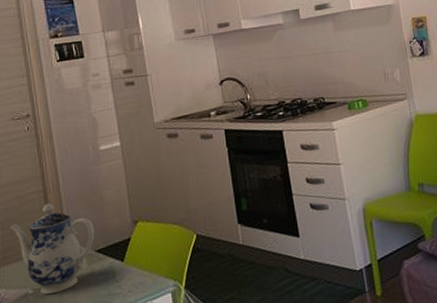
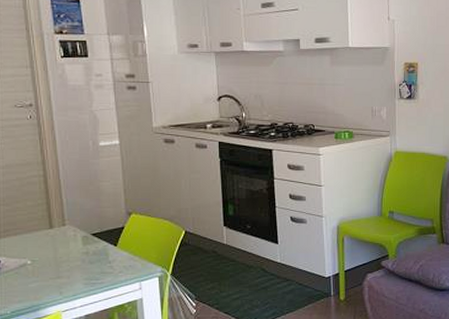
teapot: present [10,203,95,295] -> none [11,188,91,267]

